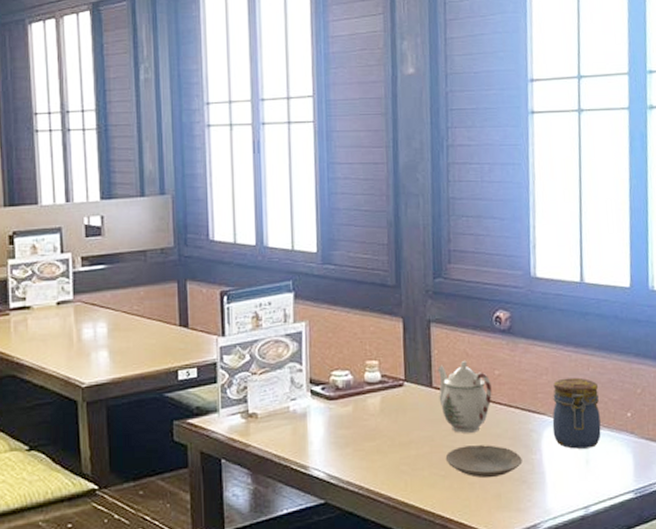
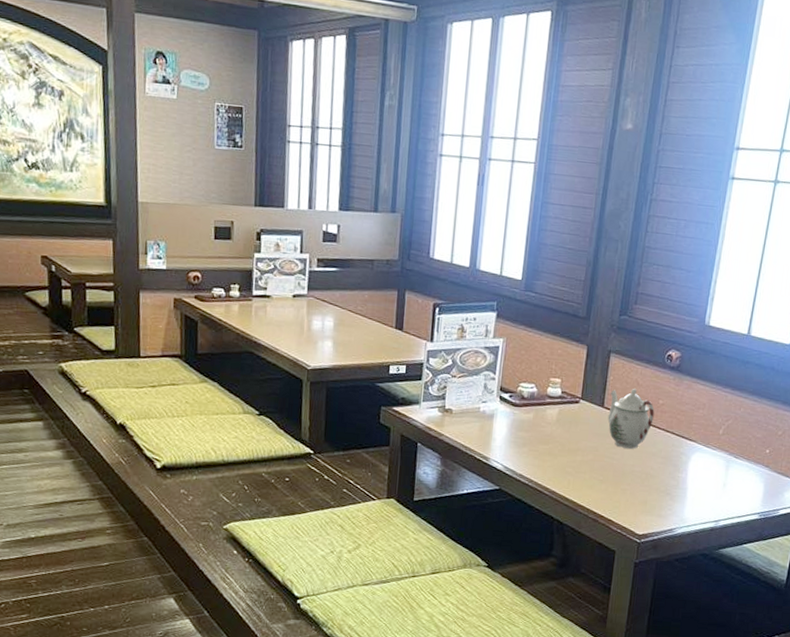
plate: present [445,445,522,478] -> none [605,458,670,487]
jar: present [552,377,601,449] -> none [699,414,745,474]

